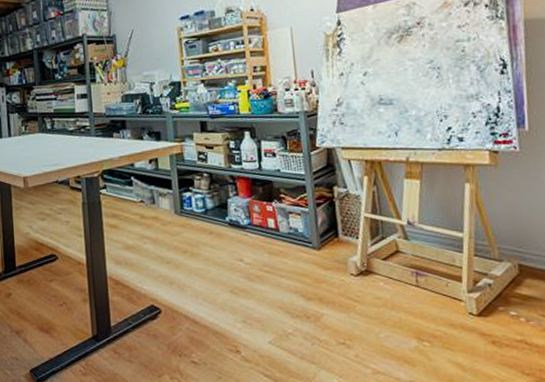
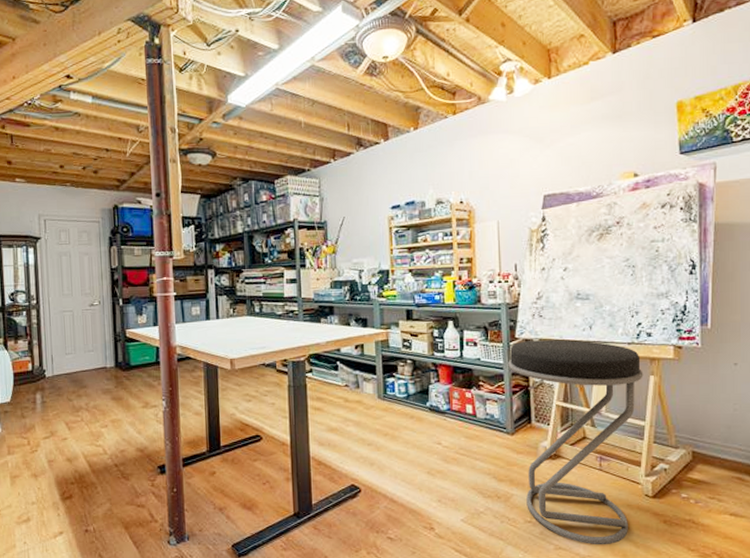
stool: none [310,147,458,369] -> present [508,339,644,545]

